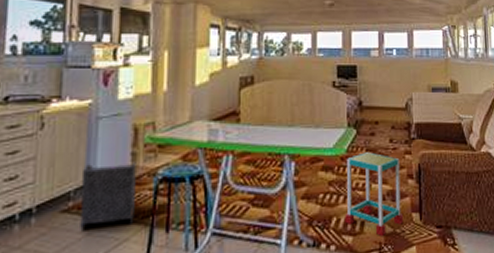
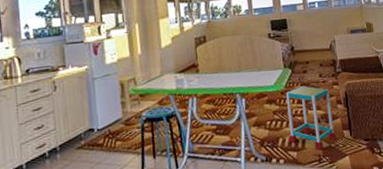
waste basket: present [80,160,137,232] -> none [88,108,129,162]

